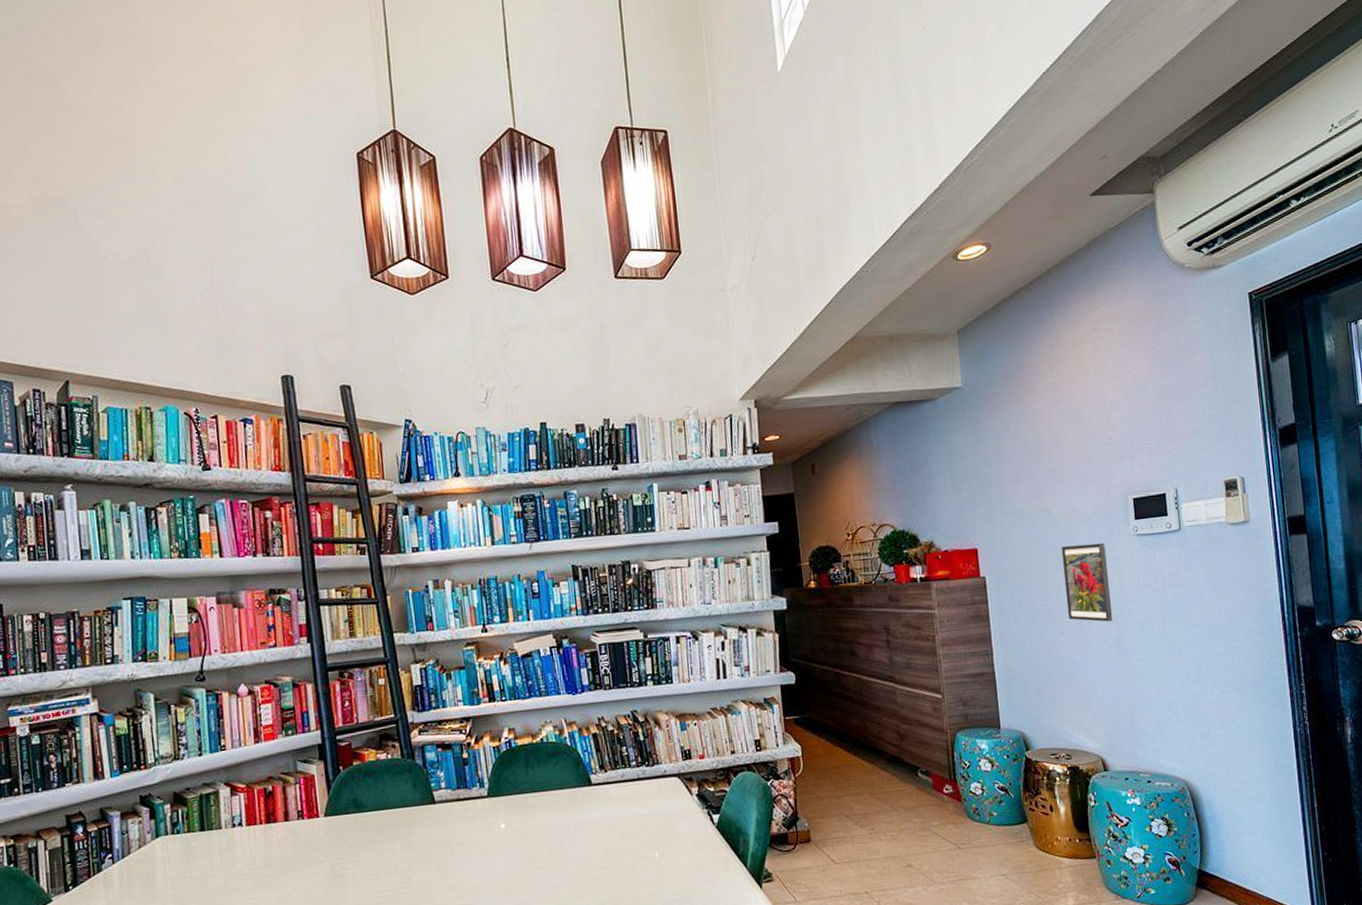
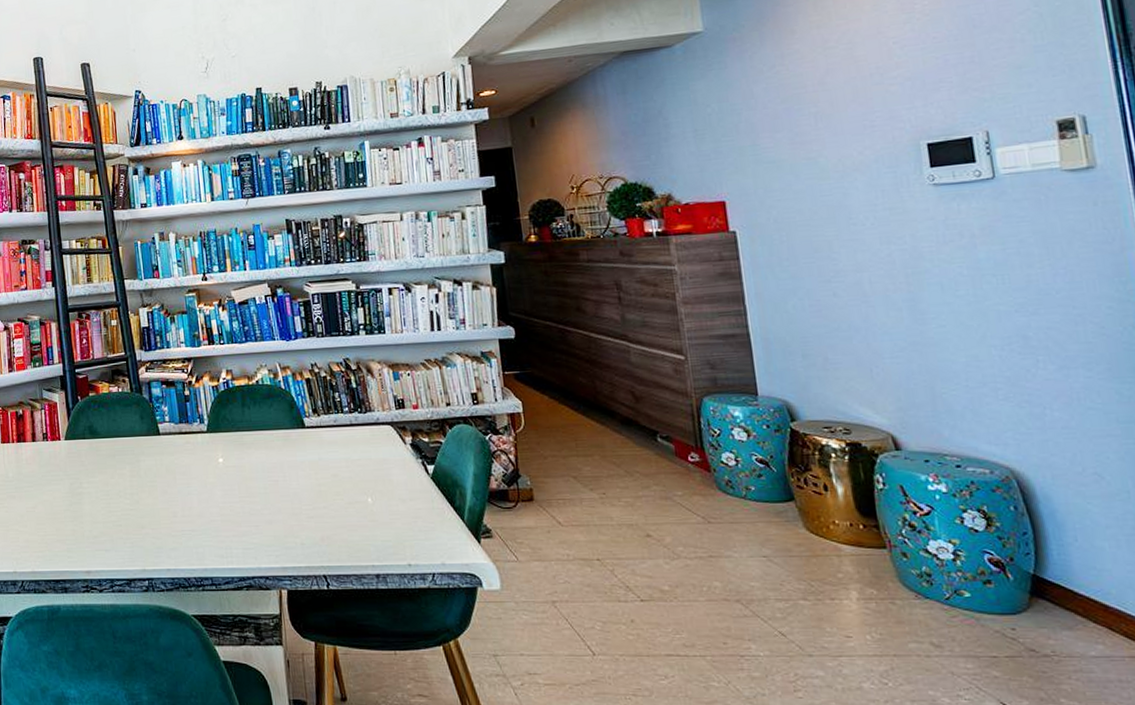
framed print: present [1061,542,1113,622] -> none [832,193,904,282]

